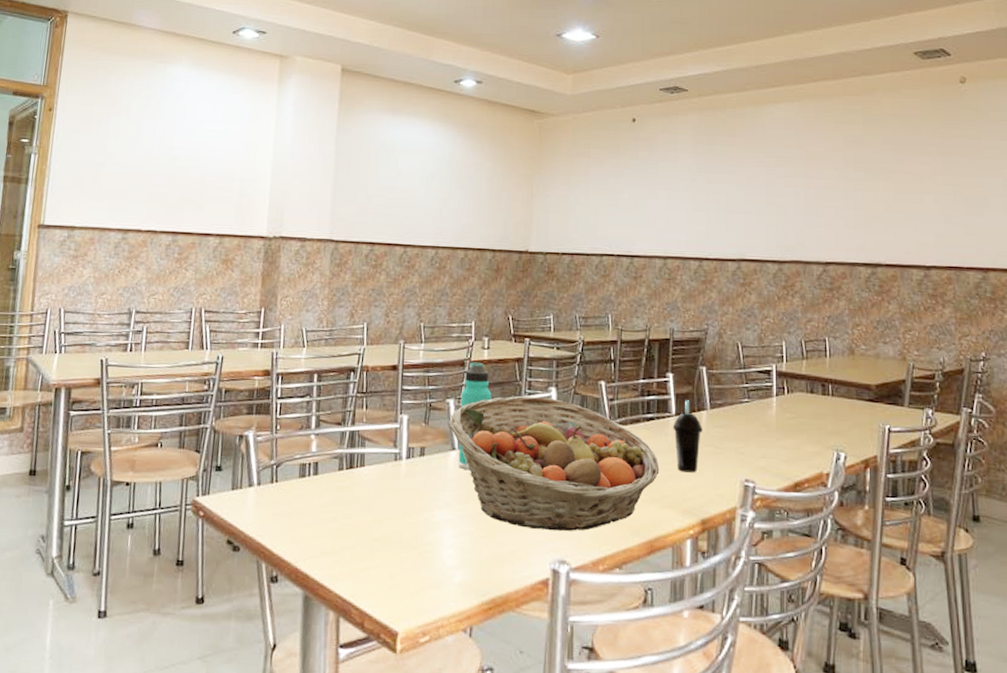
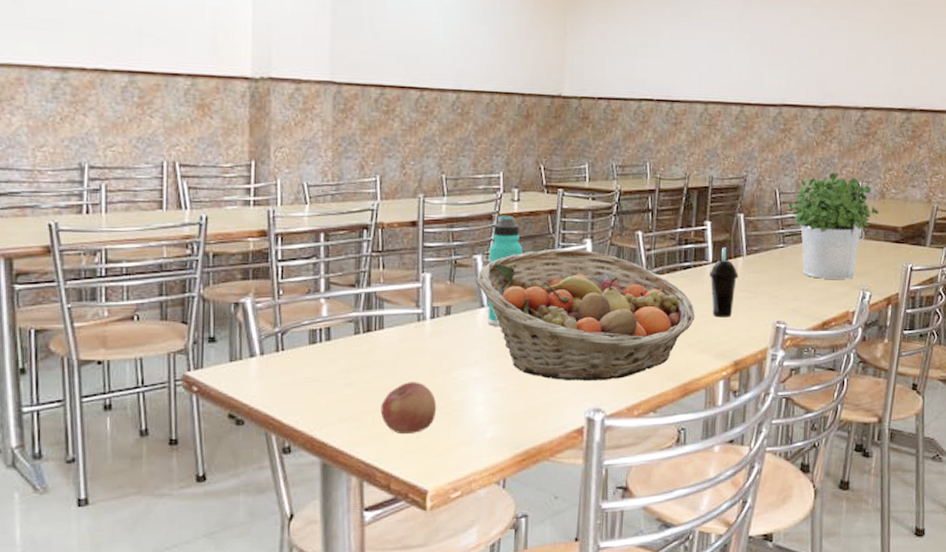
apple: none [358,520,410,573] -> present [380,382,437,435]
potted plant: none [750,327,850,438] -> present [787,172,880,279]

